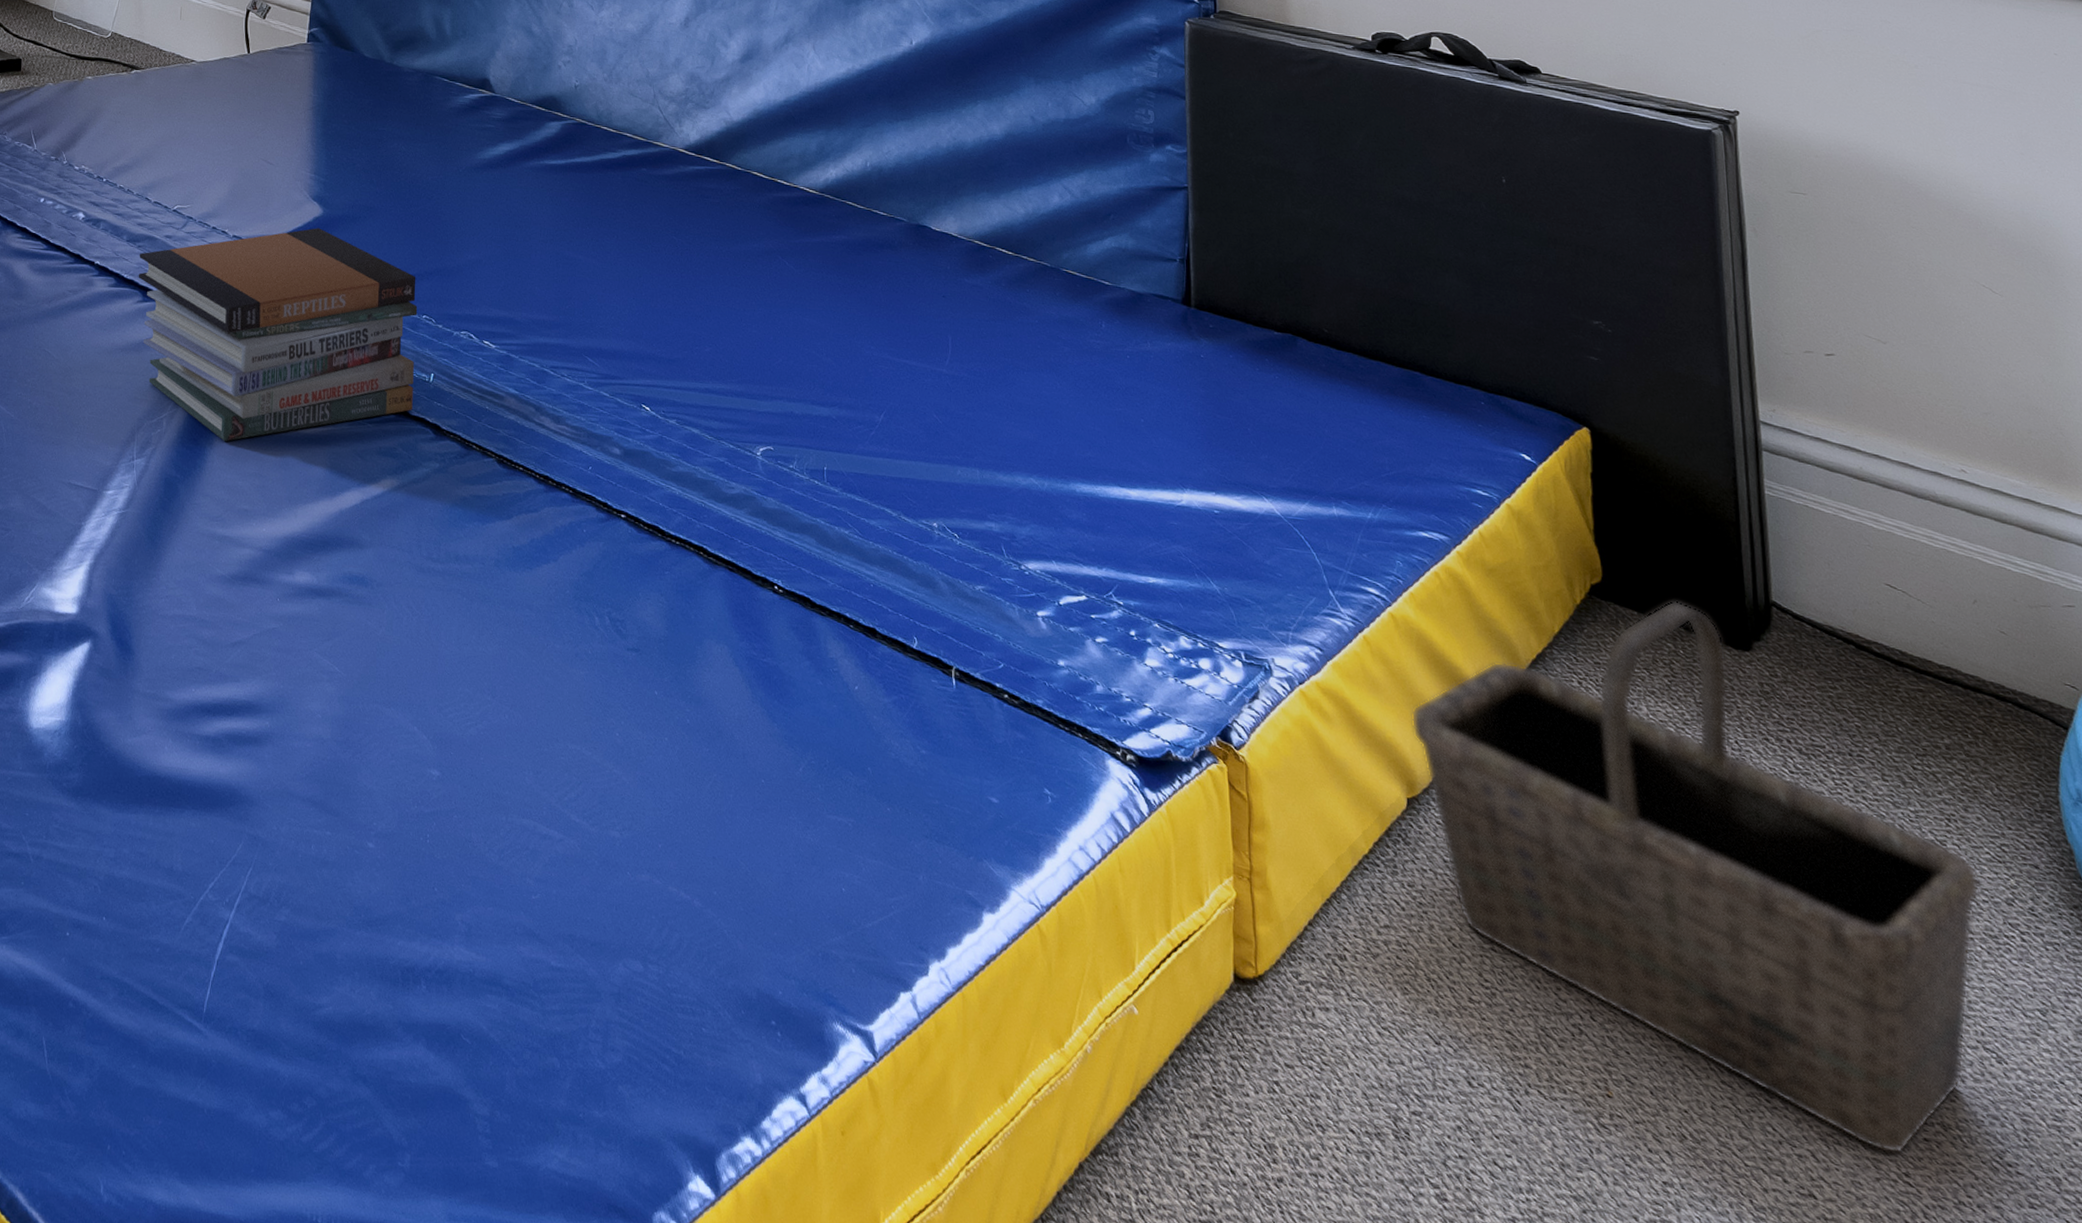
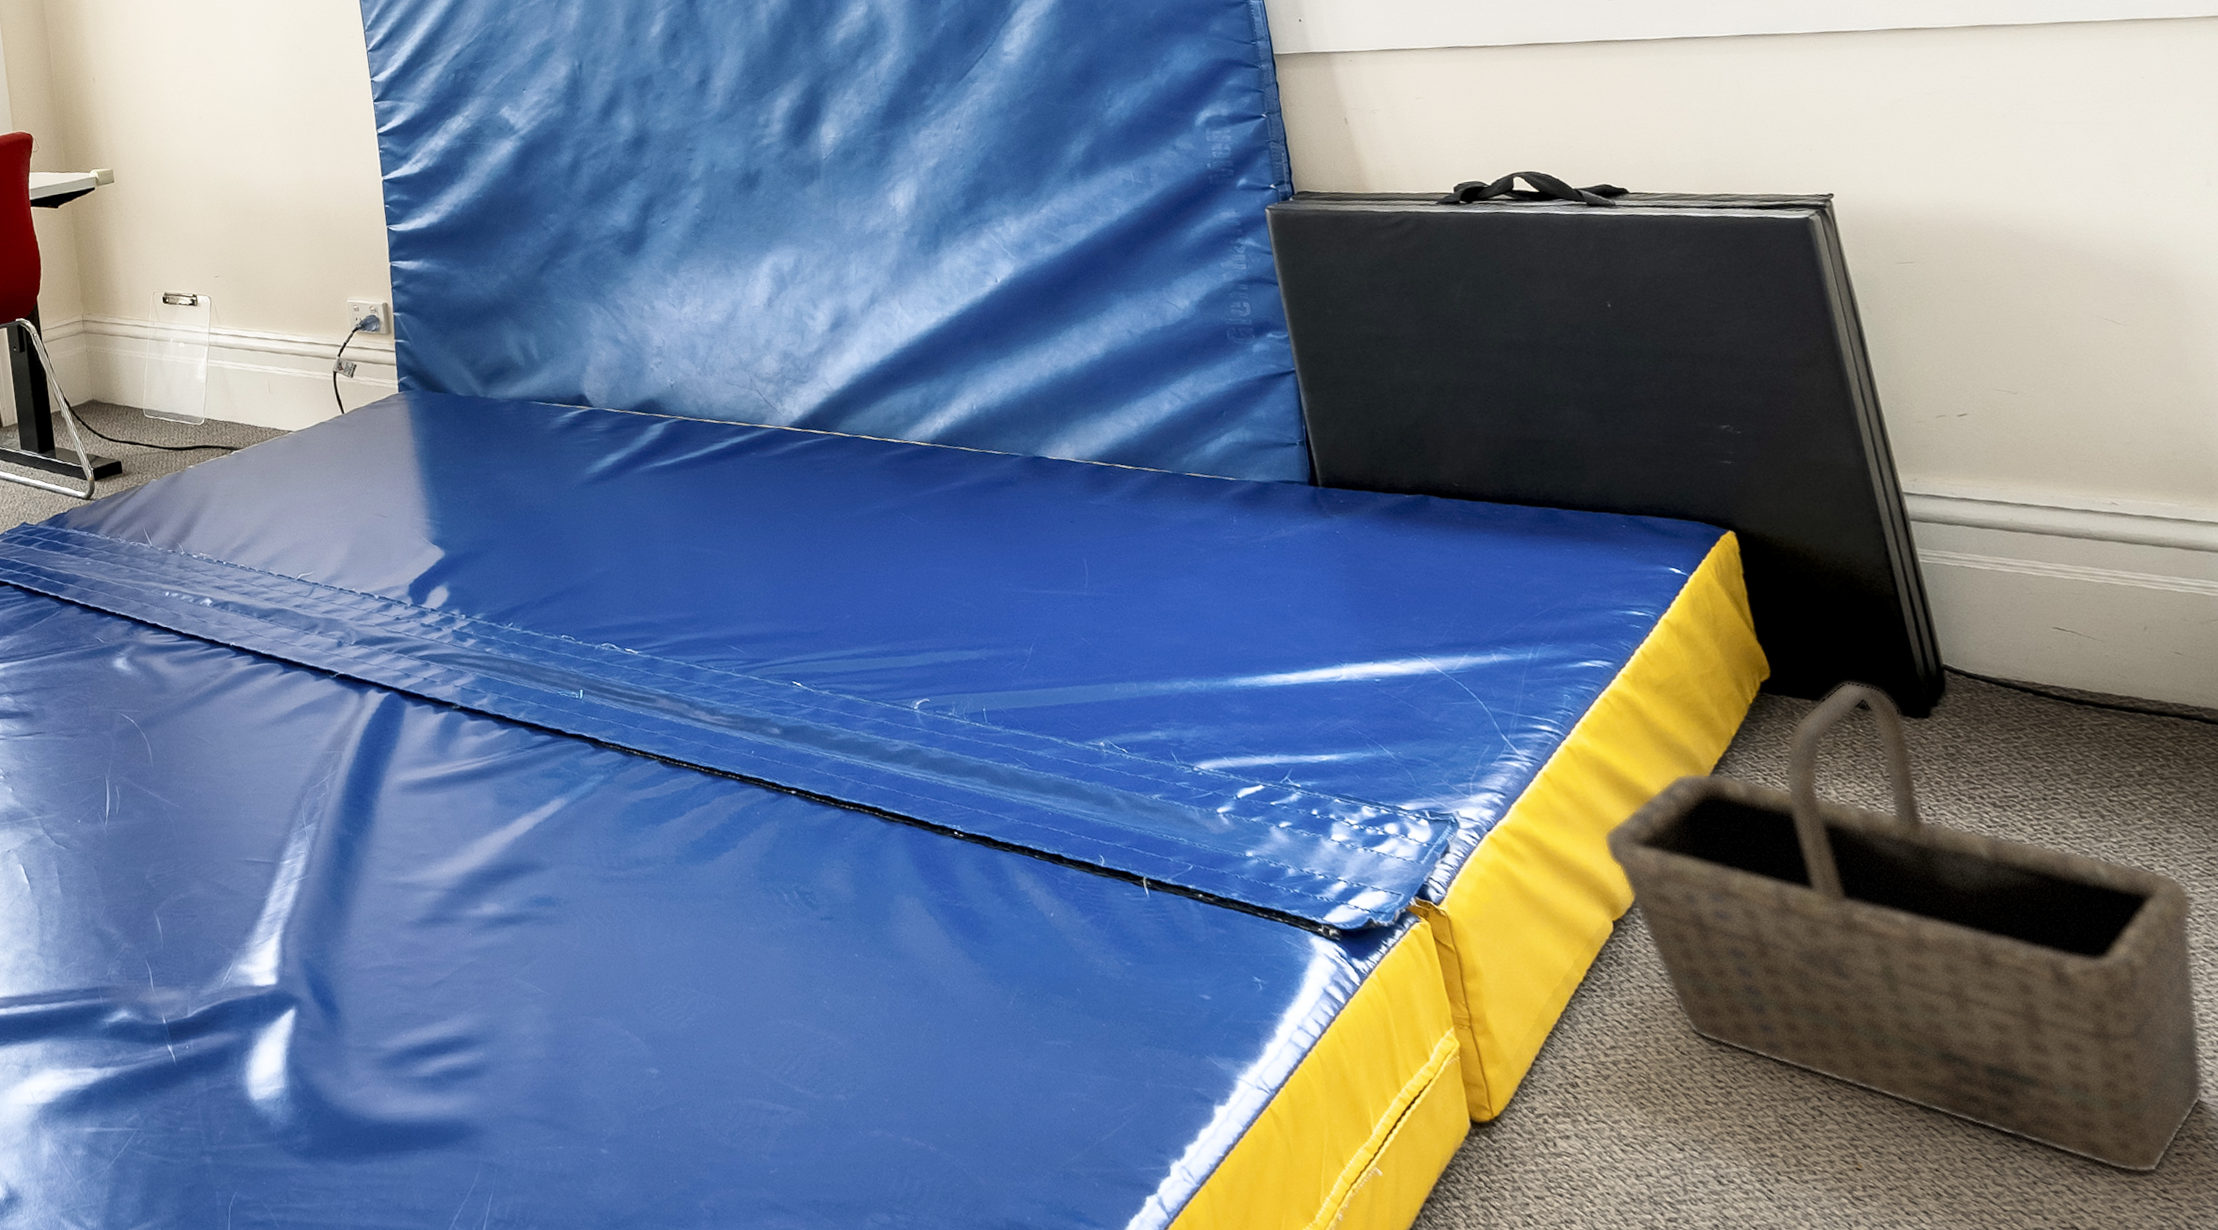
book stack: present [138,228,418,441] -> none [272,570,568,792]

